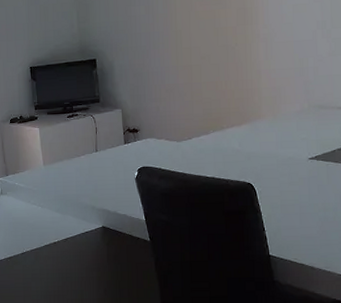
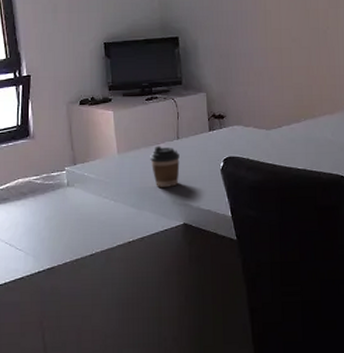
coffee cup: none [72,158,98,195] -> present [150,145,180,187]

